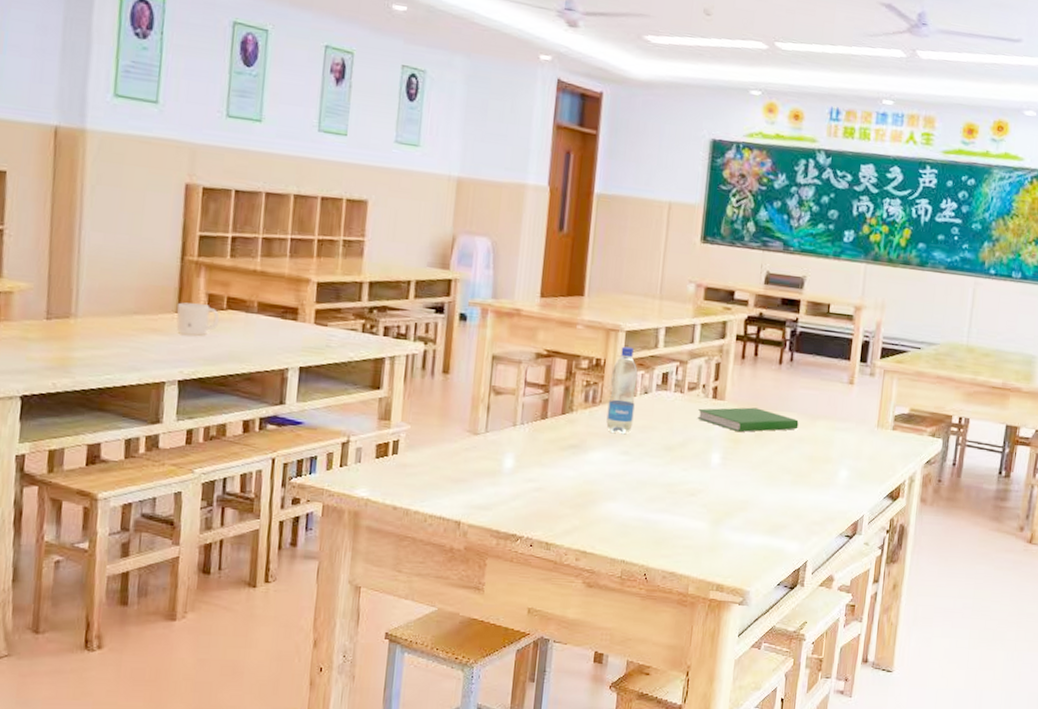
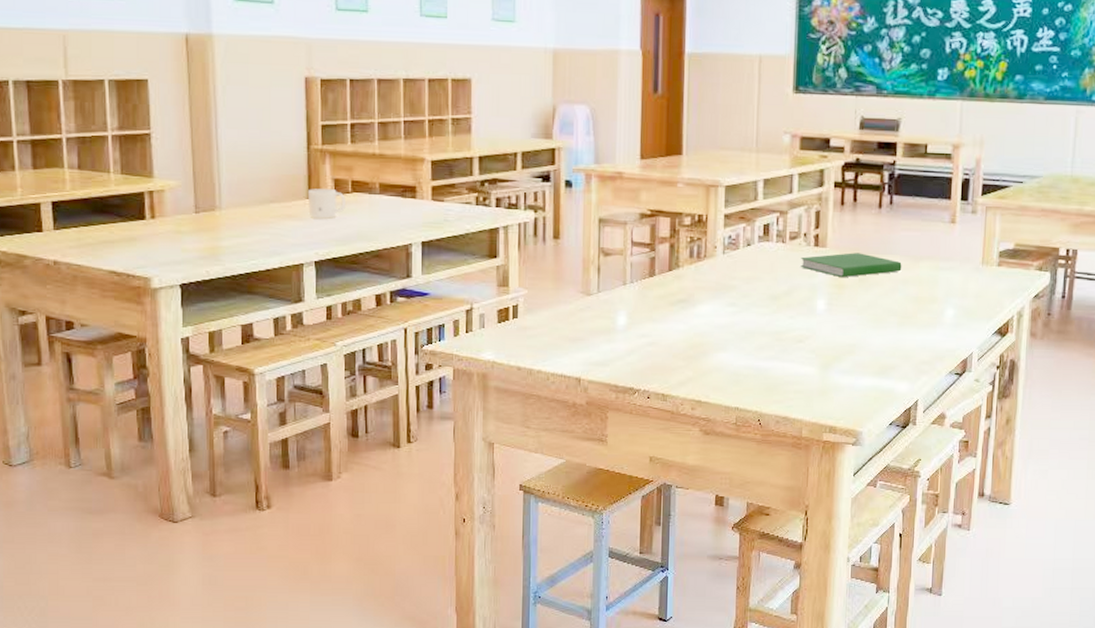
bottle: present [606,346,638,435] -> none [712,201,739,287]

